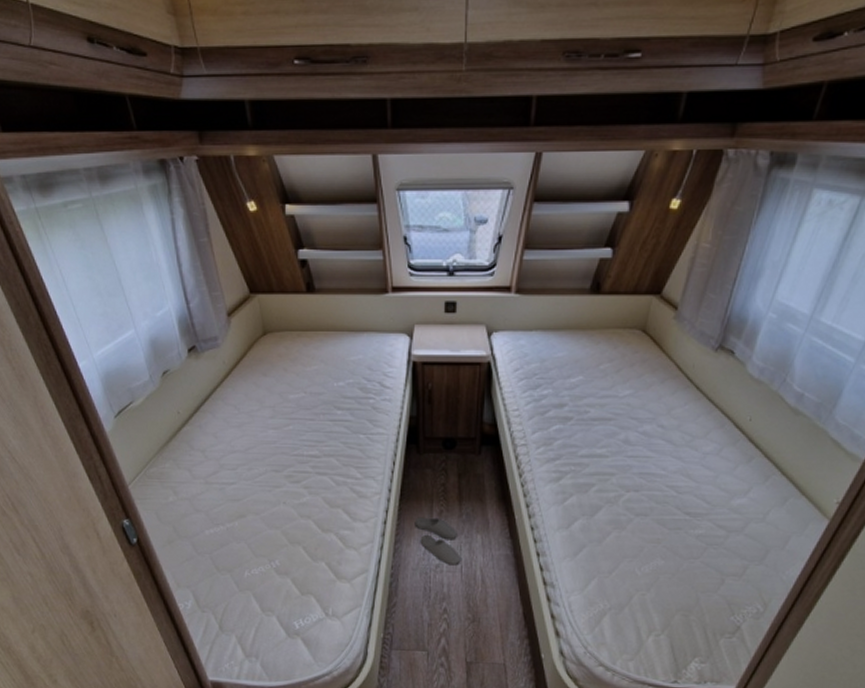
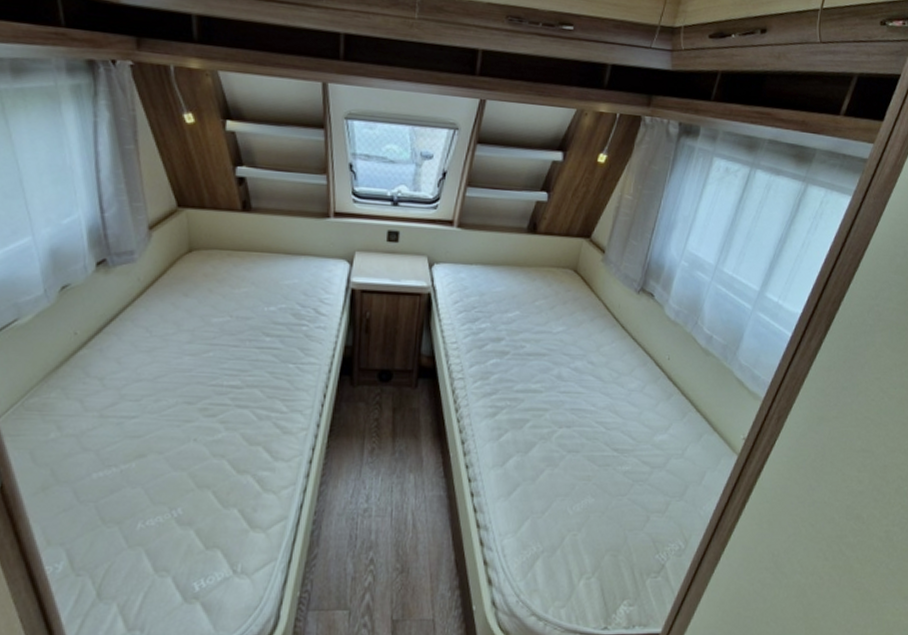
slippers: present [414,517,461,566] -> none [343,455,392,509]

